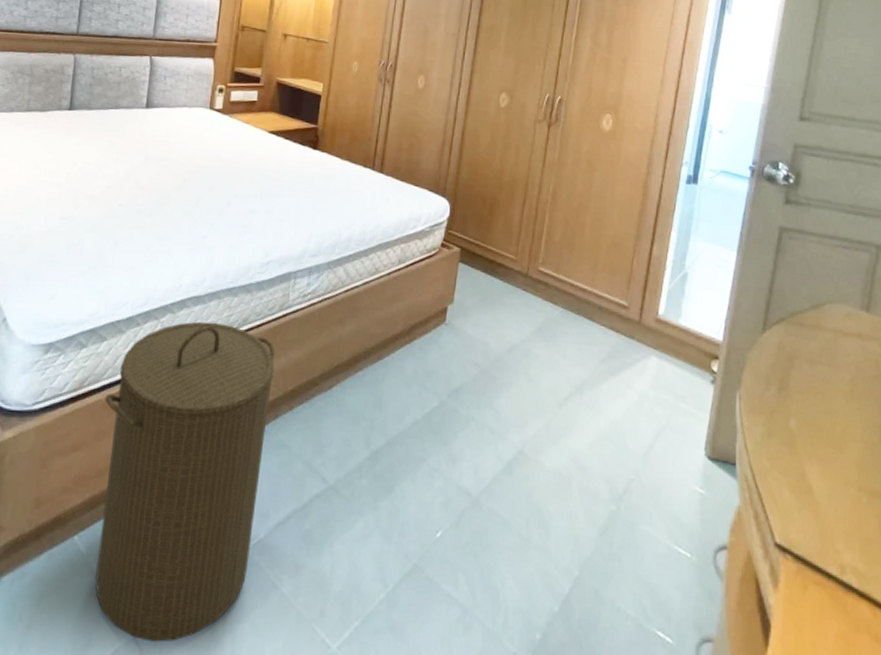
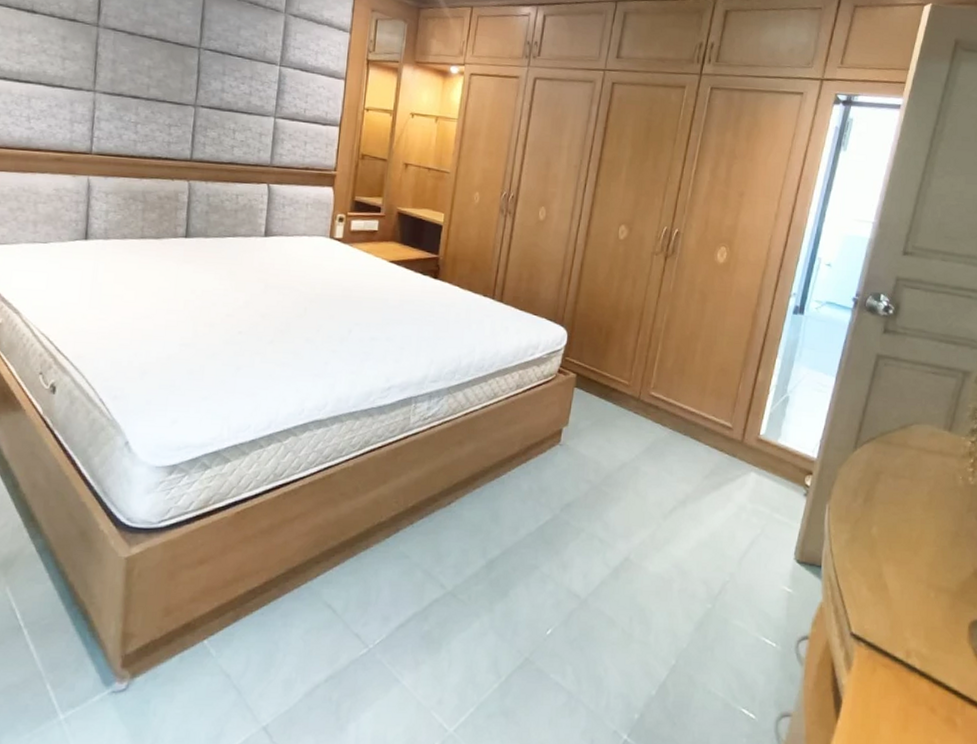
laundry hamper: present [95,321,275,642] -> none [225,443,397,731]

